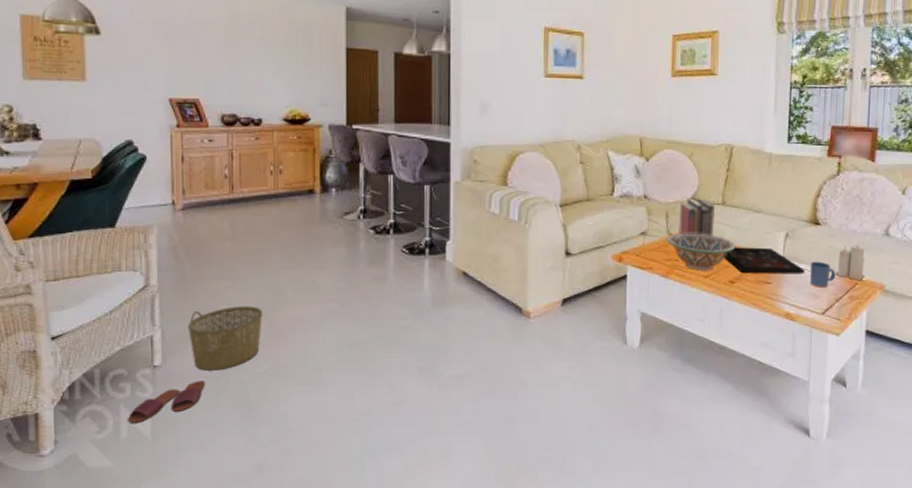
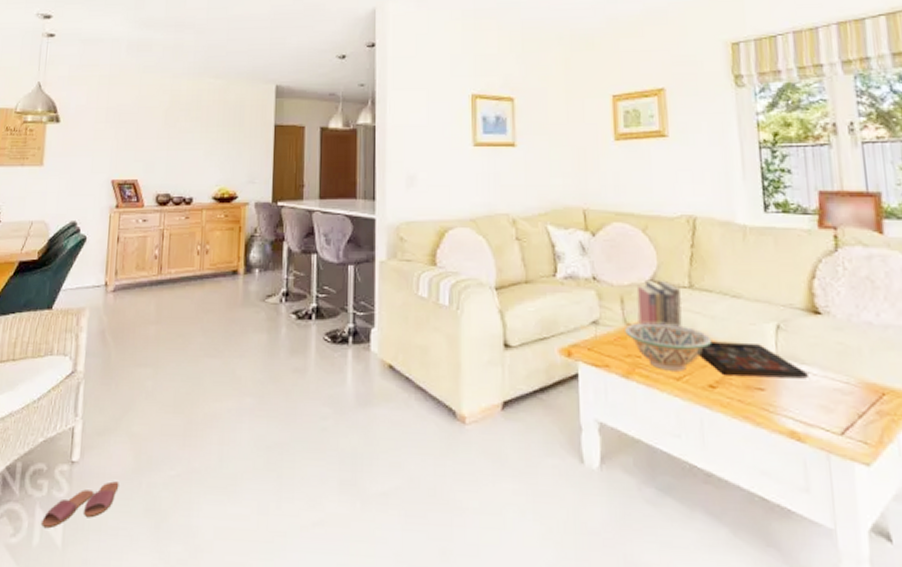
basket: present [187,306,263,371] -> none [107,397,181,471]
mug: present [809,261,836,288] -> none [814,362,853,398]
candle: present [835,245,865,281] -> none [852,342,895,391]

